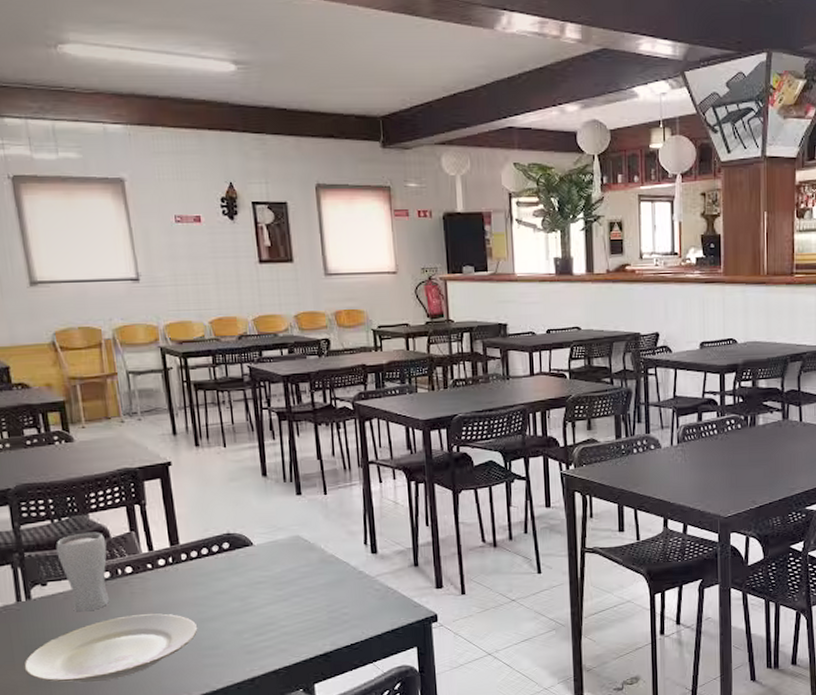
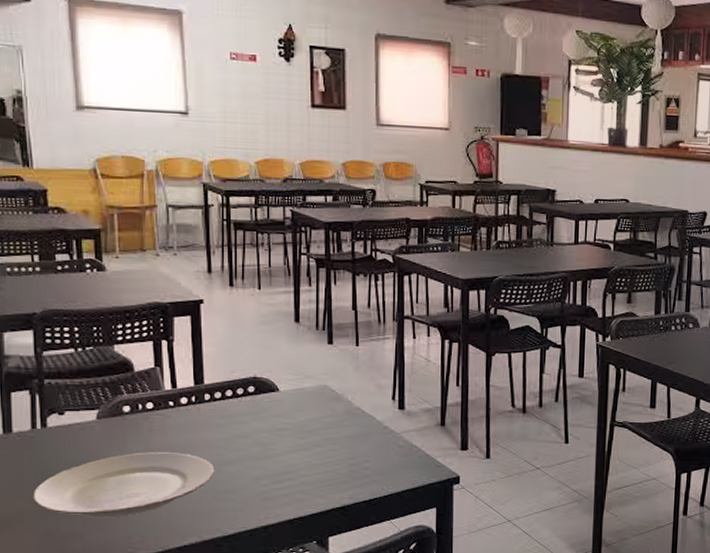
drinking glass: present [56,532,110,612] -> none [77,364,129,445]

